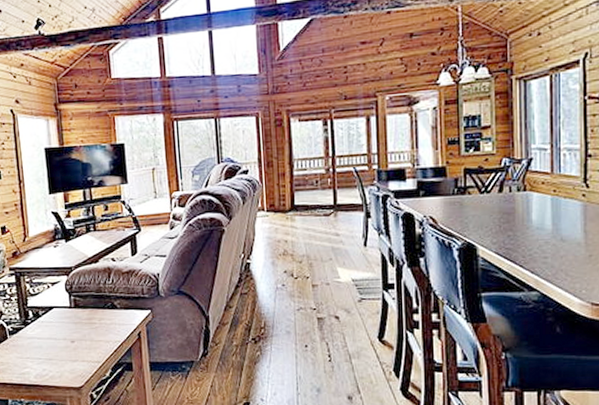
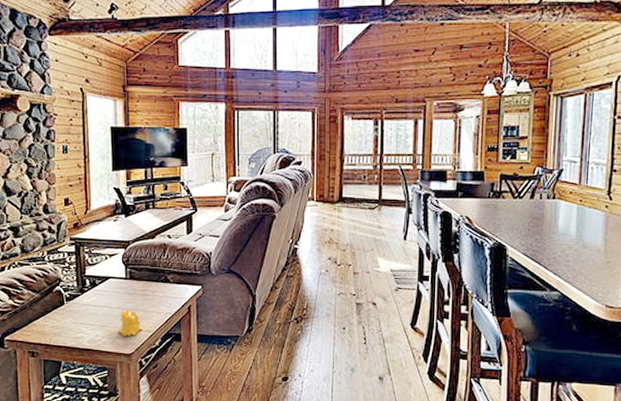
candle: none [65,340,91,368] -> present [118,309,142,336]

